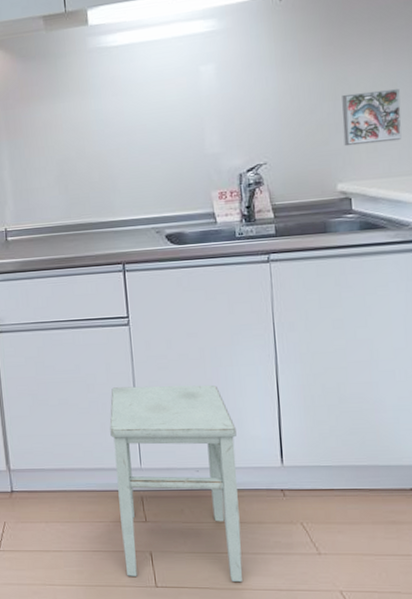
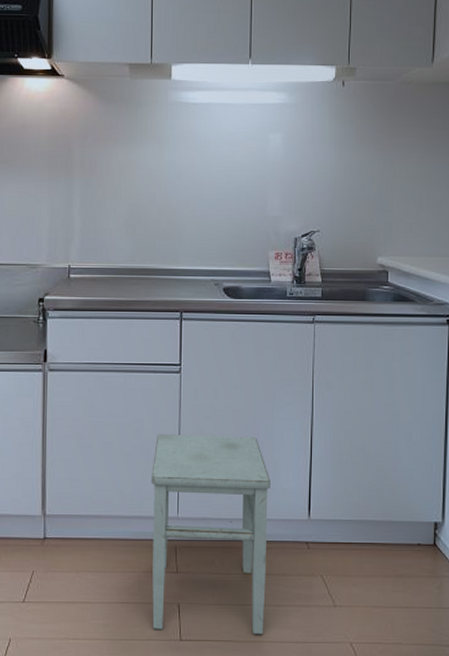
decorative tile: present [342,88,402,147] -> none [386,178,434,225]

